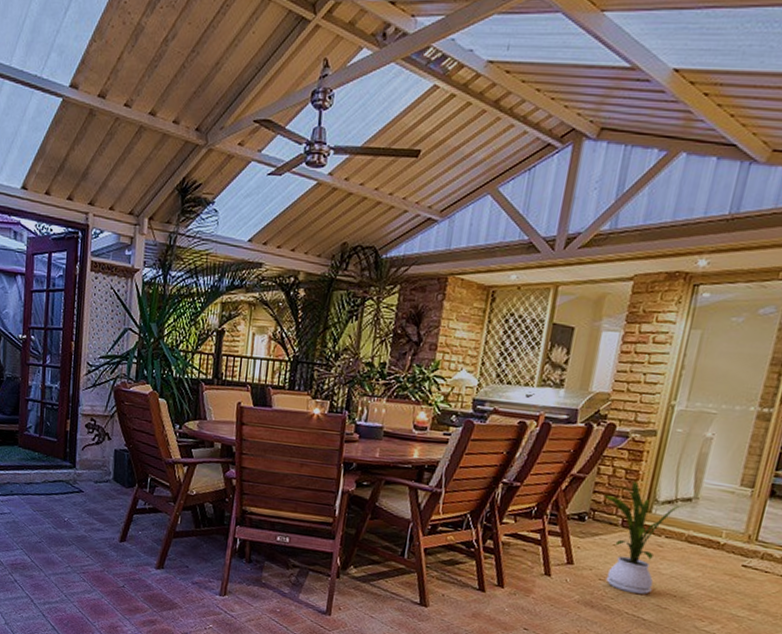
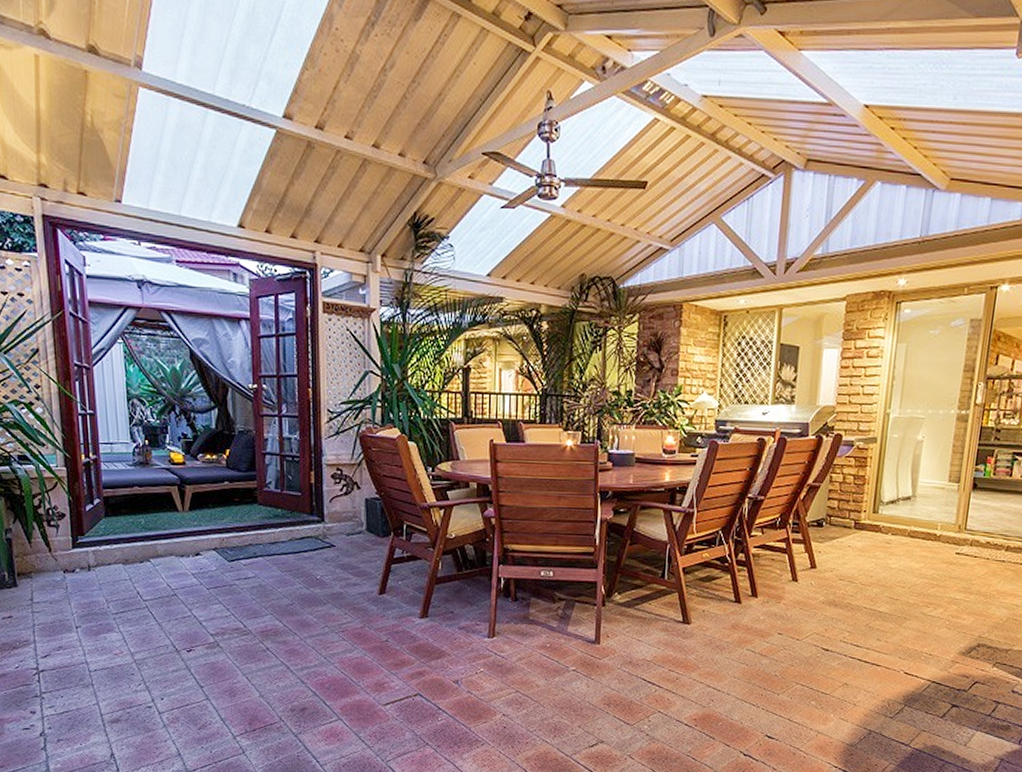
house plant: present [604,482,682,595] -> none [837,486,903,590]

